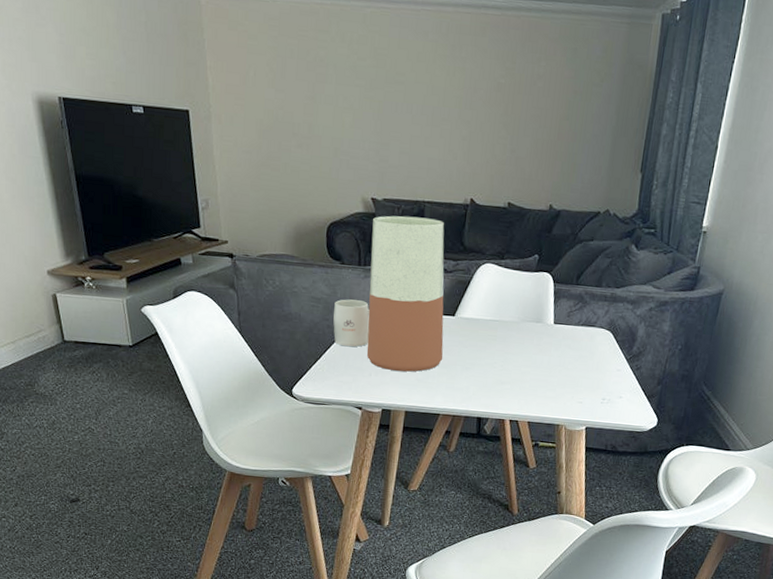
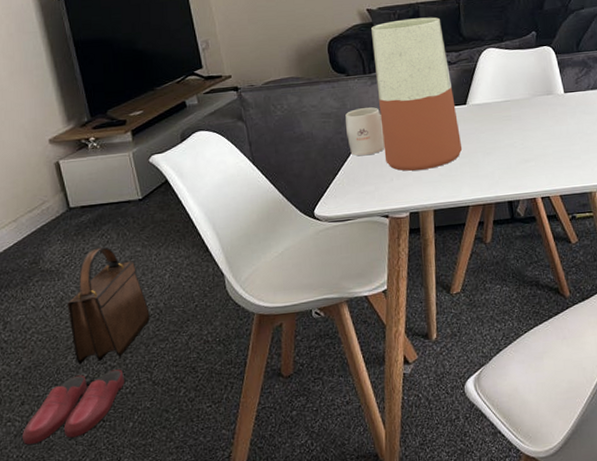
slippers: none [15,491,106,542] -> present [23,369,124,446]
handbag: none [58,383,132,484] -> present [67,247,150,365]

